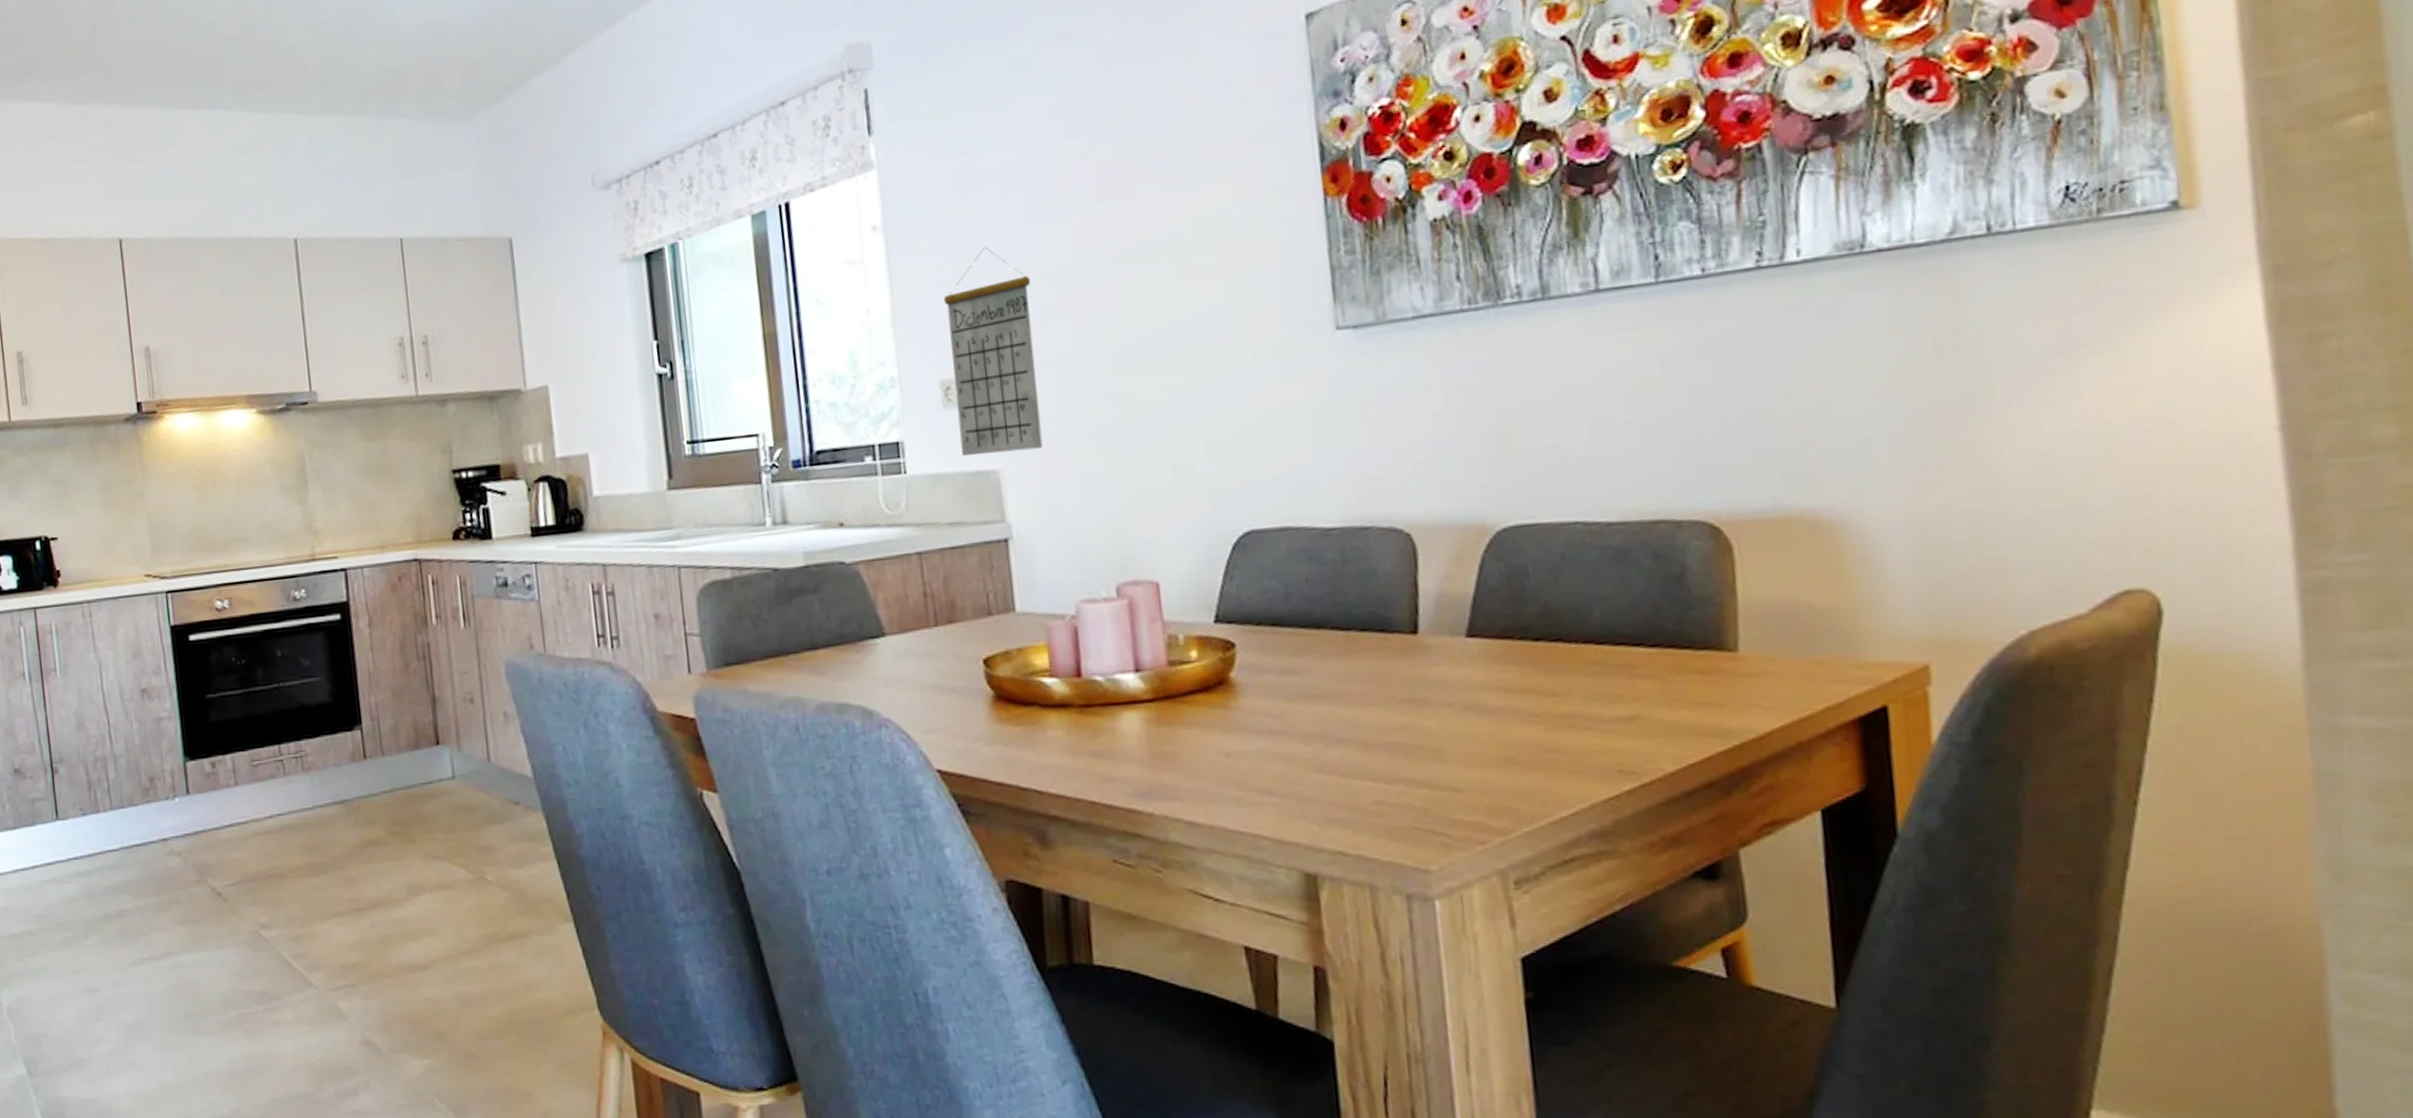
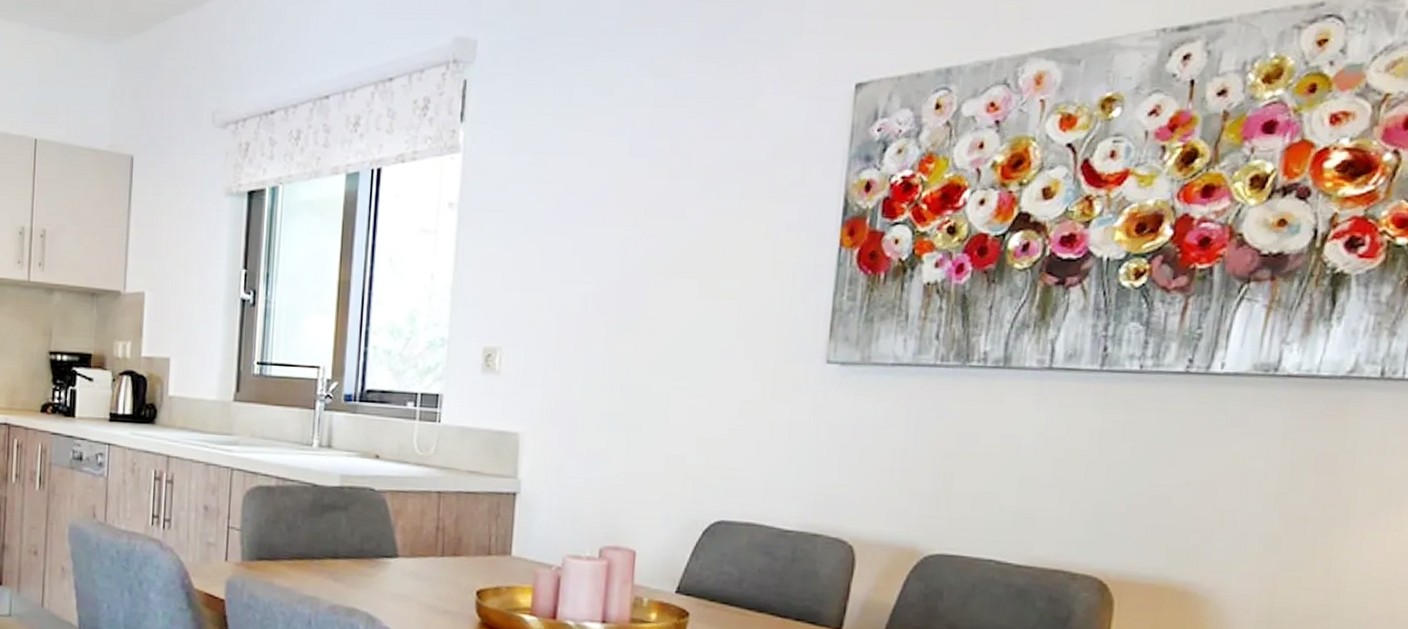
calendar: present [943,247,1043,456] -> none [491,238,576,421]

